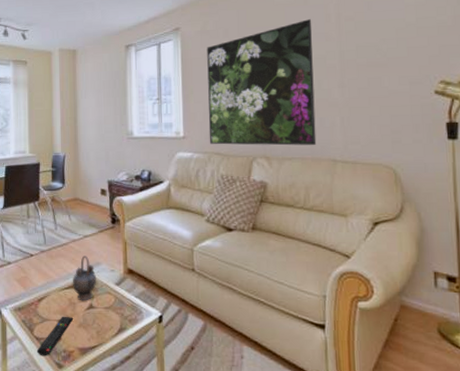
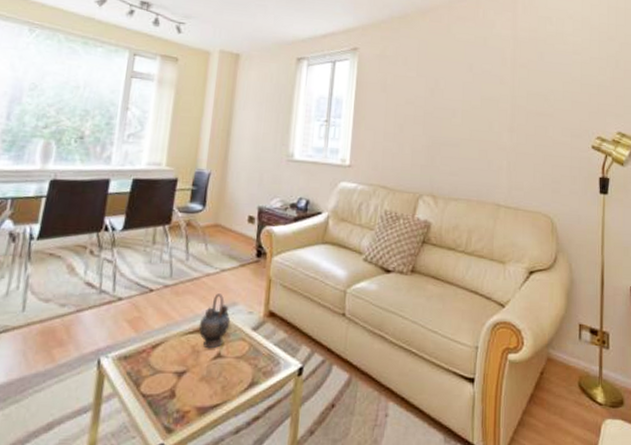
remote control: present [36,316,73,356] -> none [140,367,194,418]
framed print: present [207,19,317,146] -> none [376,60,489,187]

